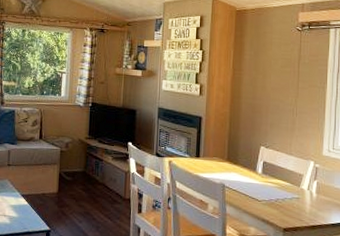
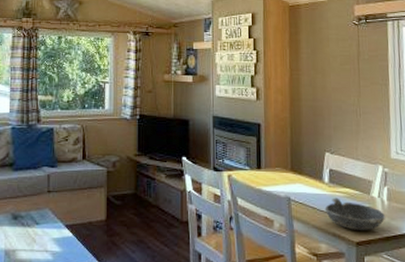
bowl: none [256,187,312,219] -> present [324,198,385,230]

